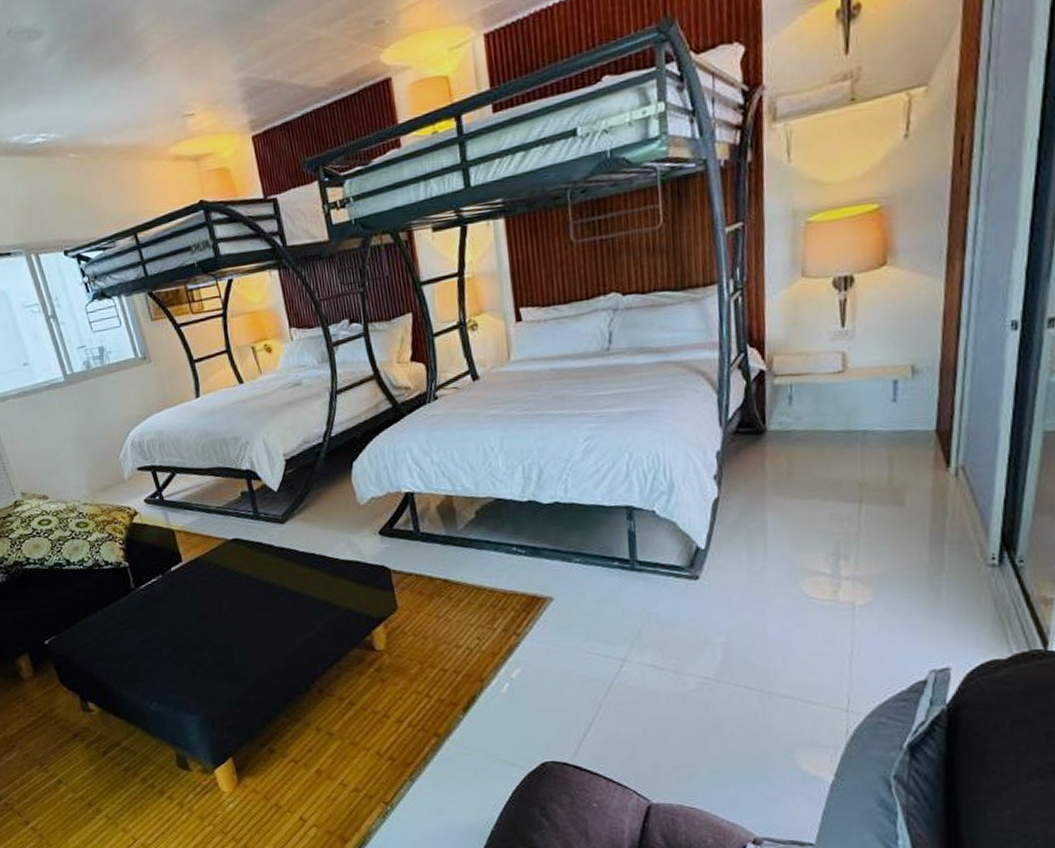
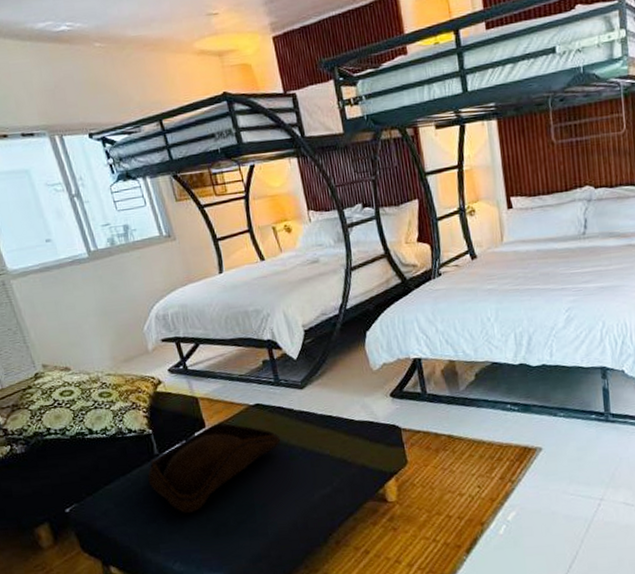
tricorn hat: none [124,558,261,652] -> present [147,423,281,514]

